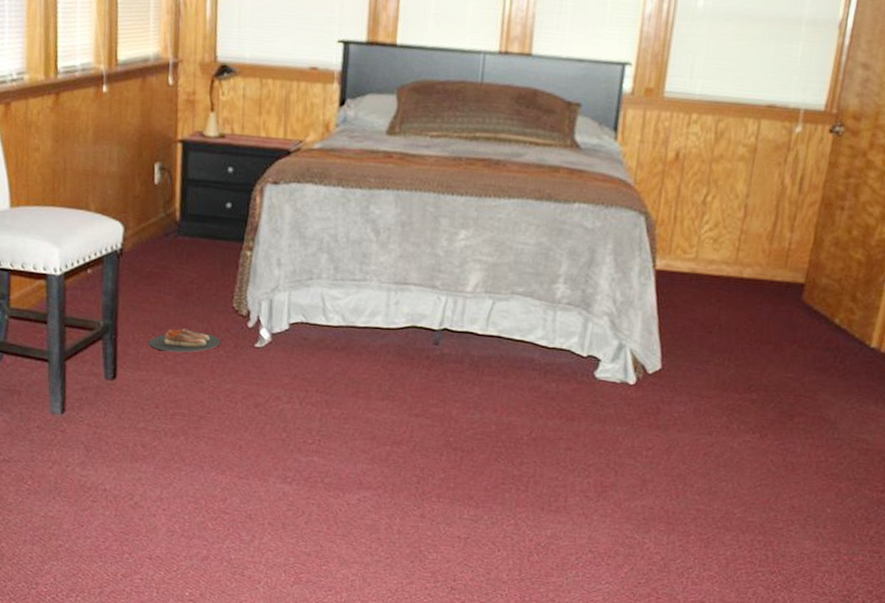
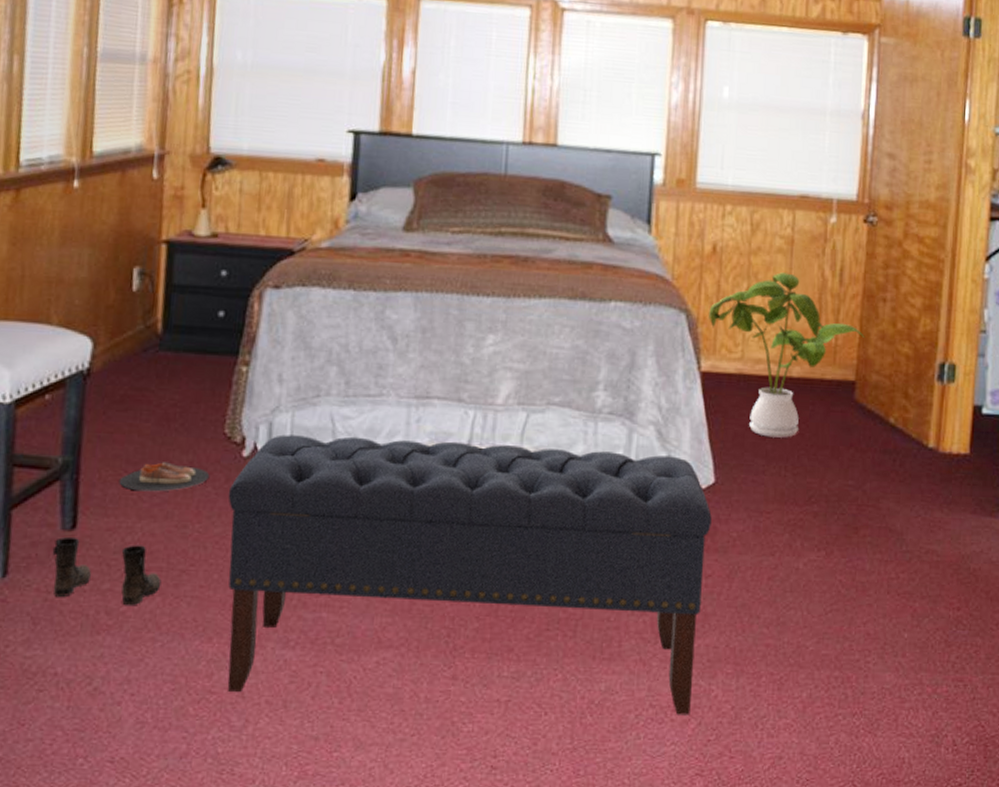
boots: none [98,384,185,441] -> present [52,536,162,605]
bench: none [236,310,656,562] -> present [227,434,712,715]
house plant: none [665,179,819,333] -> present [707,272,865,438]

